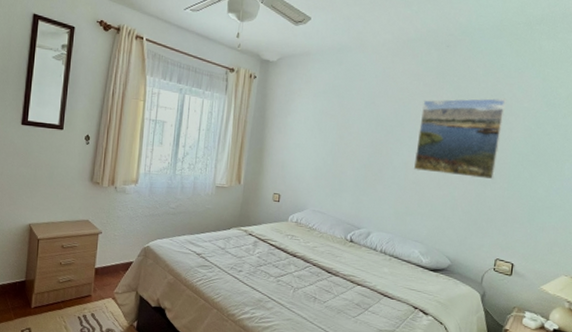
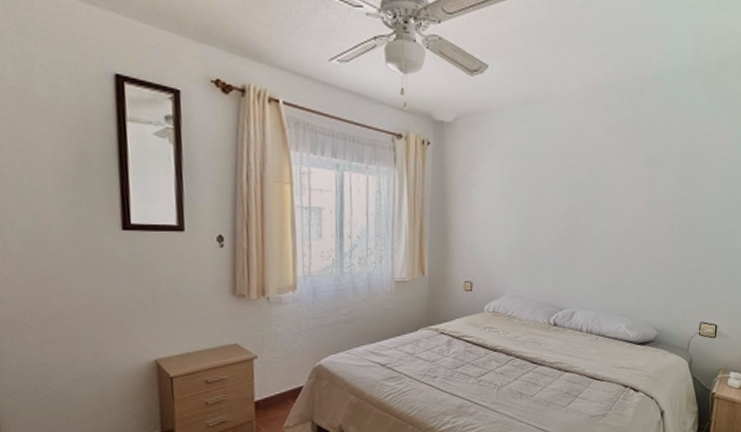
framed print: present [413,98,506,180] -> none [614,148,702,239]

